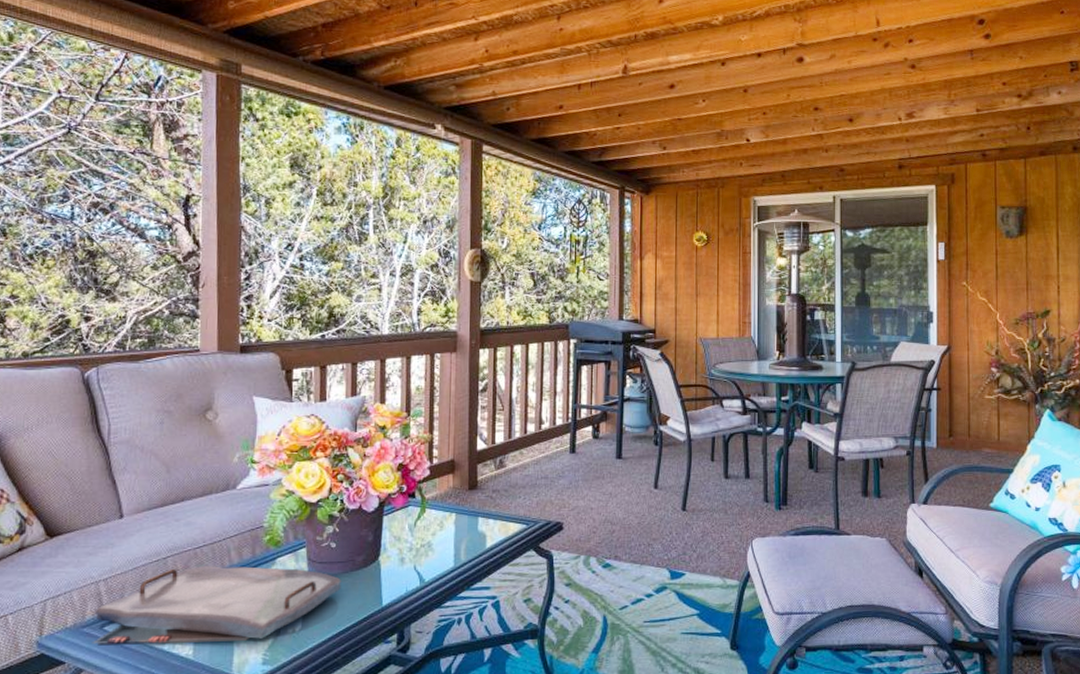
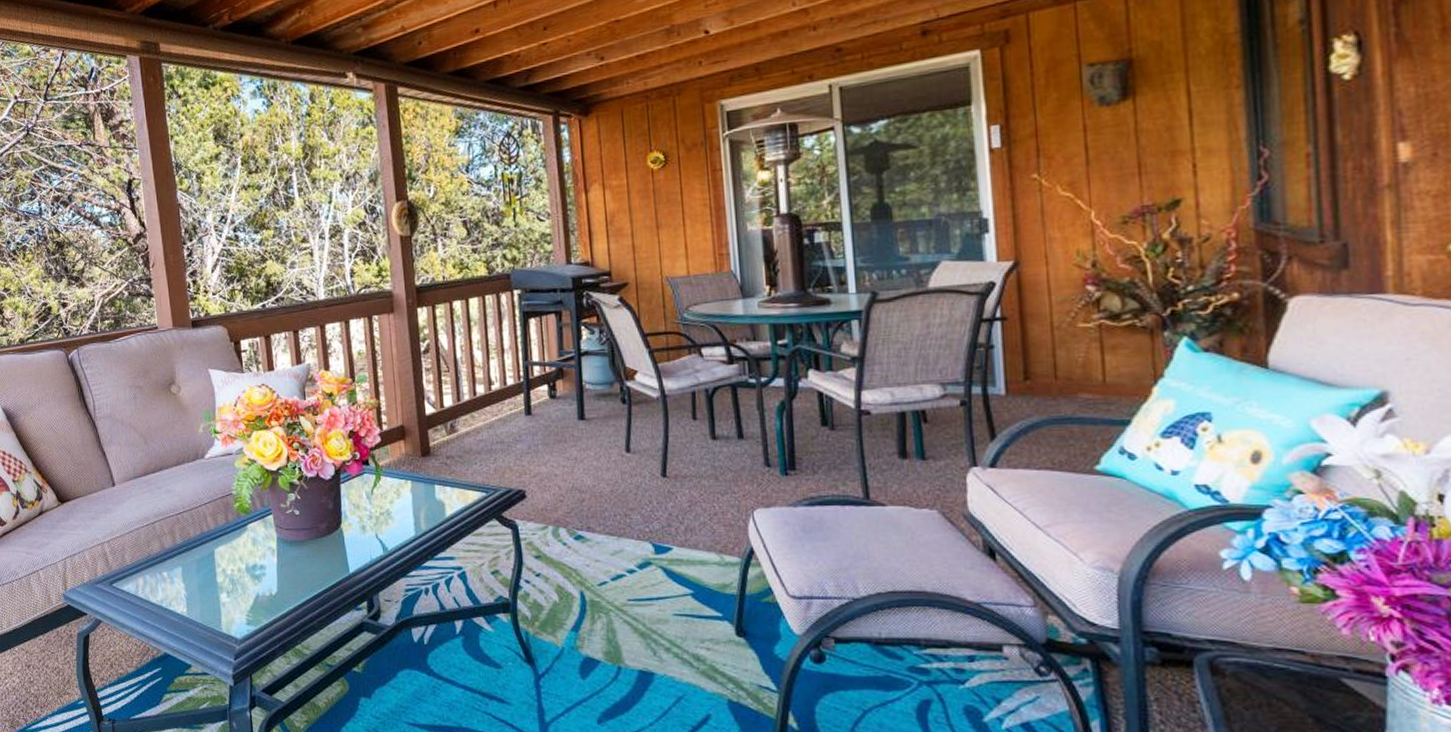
serving tray: present [92,566,341,646] -> none [103,531,309,601]

